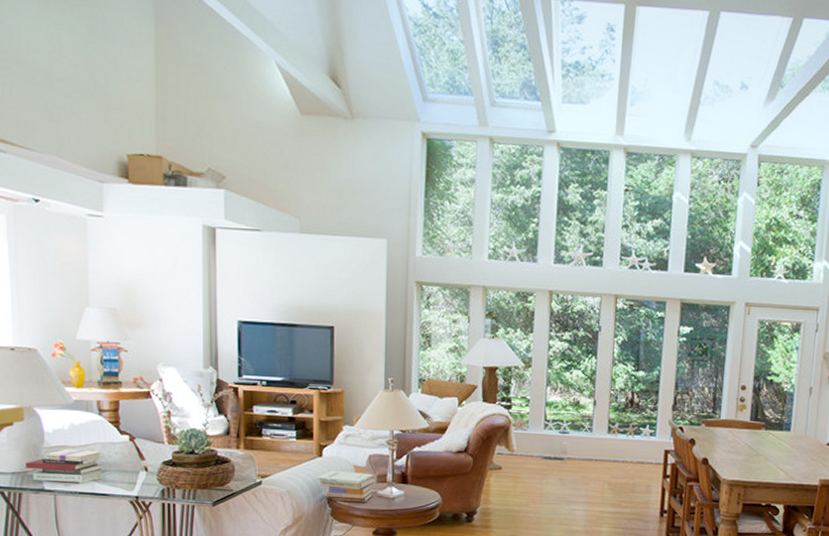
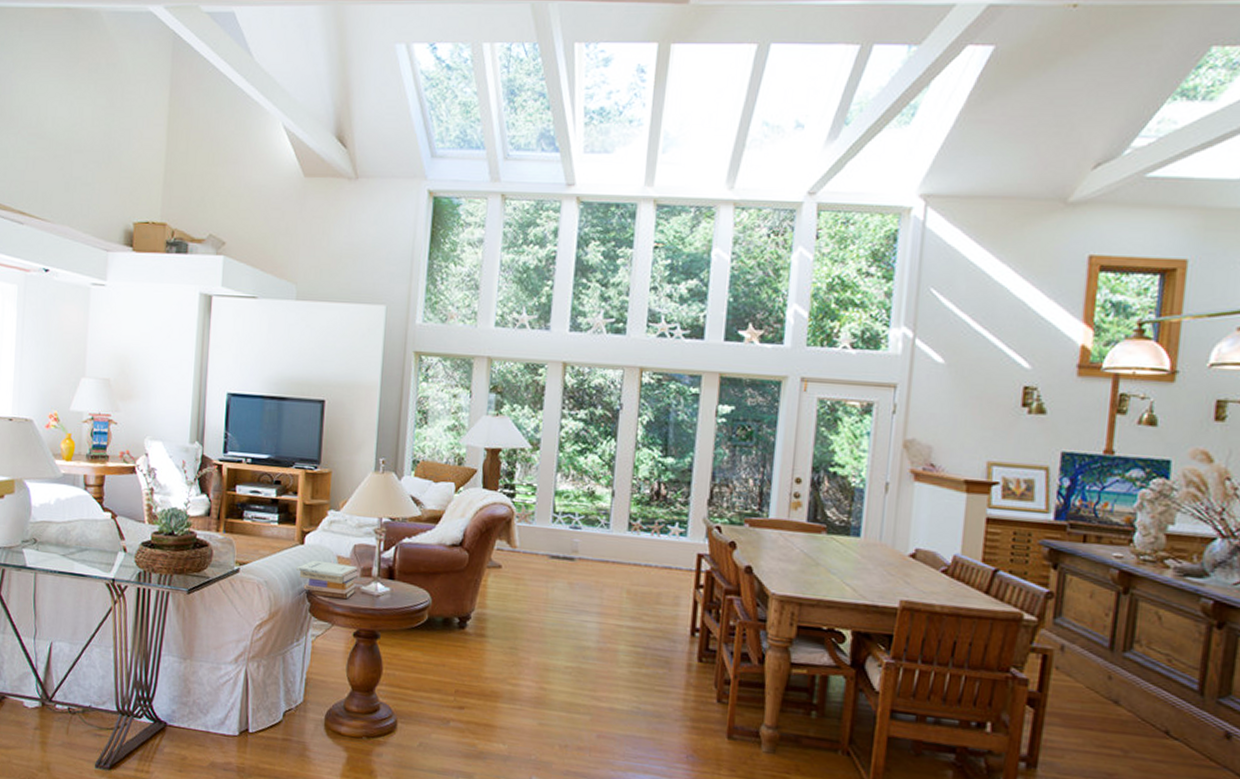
books: present [26,448,103,485] -> none [11,524,83,563]

